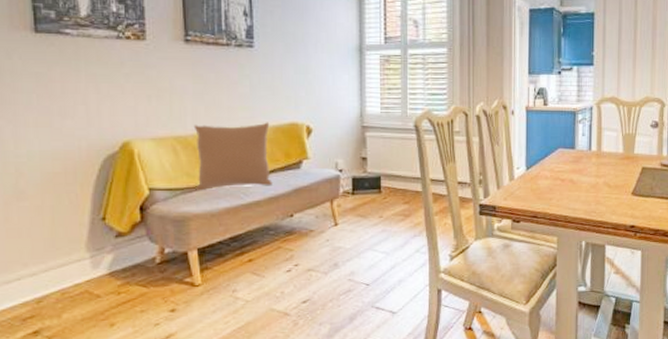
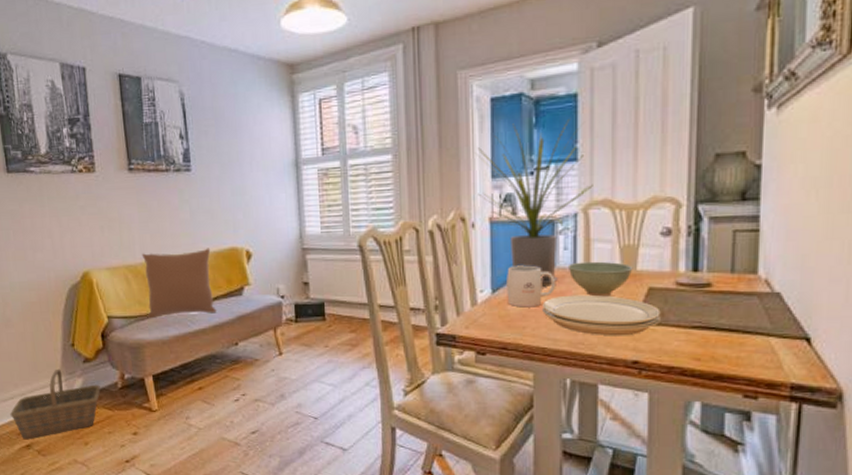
basket: none [14,245,134,326] -> present [10,369,101,440]
house plant: none [516,31,610,165] -> present [475,119,601,287]
mug: none [538,147,576,182] -> present [507,265,556,308]
plate: none [565,172,650,206] -> present [542,294,661,336]
bowl: none [584,146,632,174] -> present [567,261,633,297]

